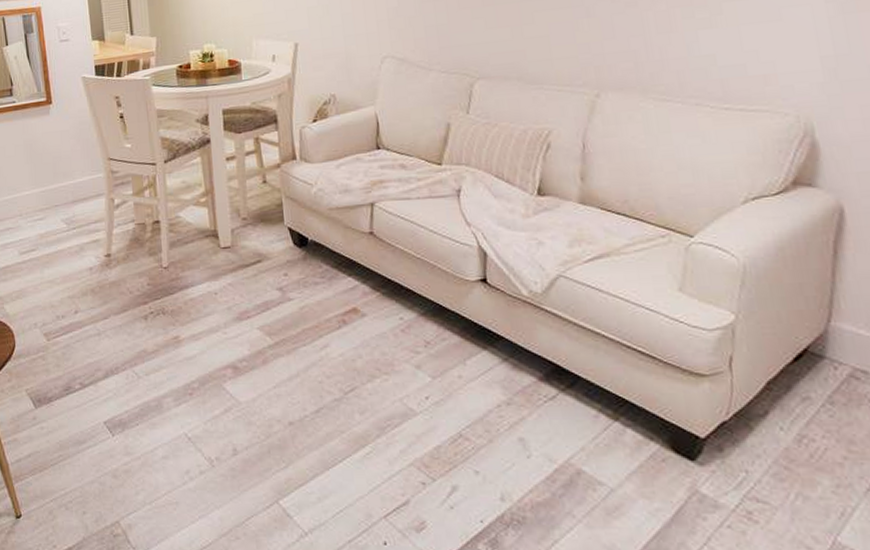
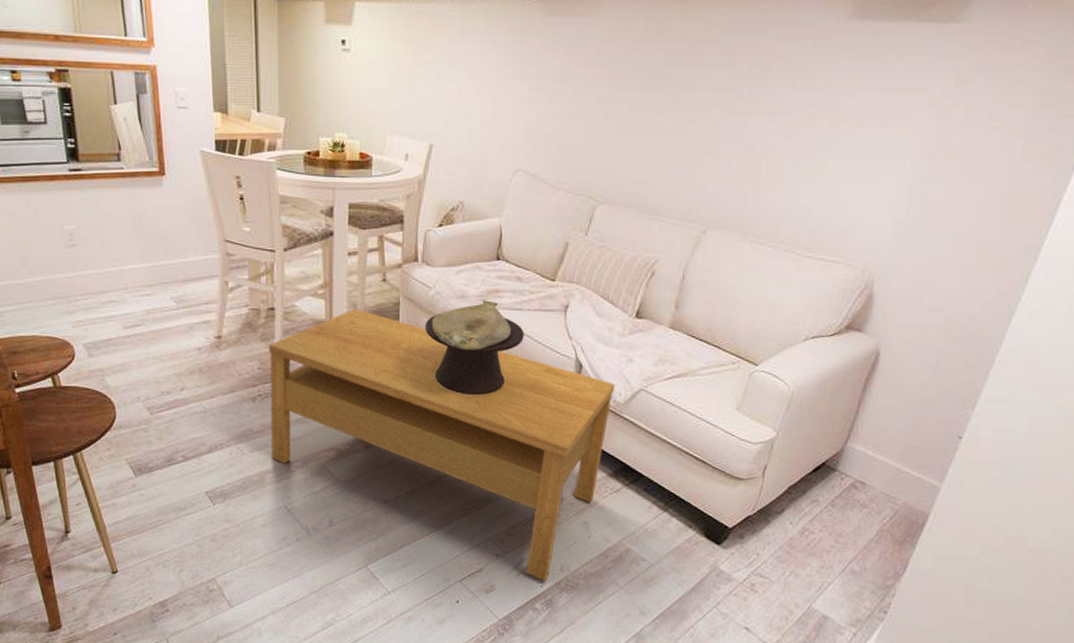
coffee table: none [156,214,529,515] -> present [269,309,615,581]
decorative bowl: none [310,192,418,297] -> present [424,300,524,396]

